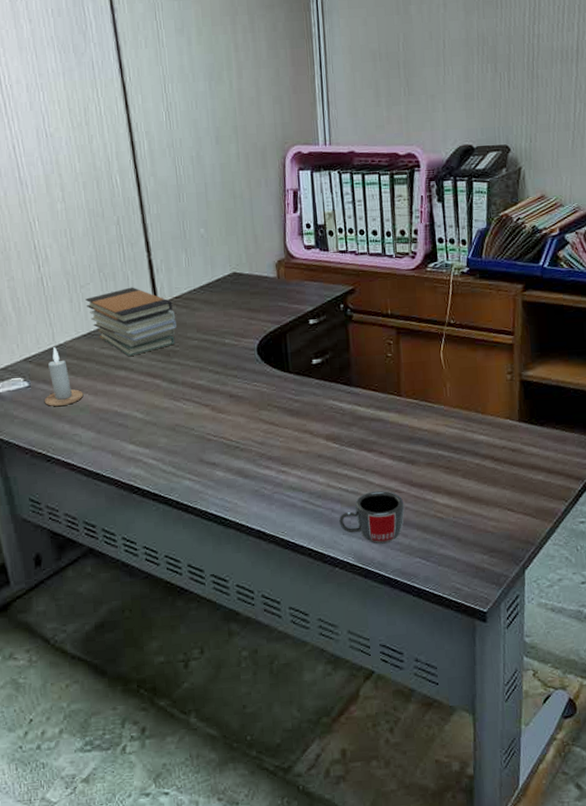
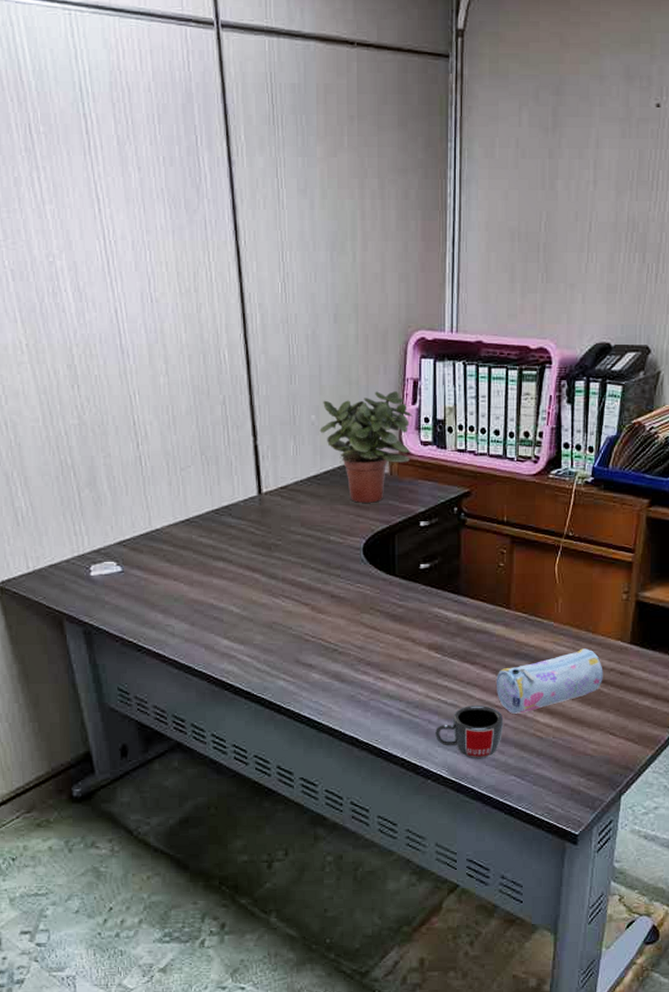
candle: present [44,347,84,406] -> none [137,532,179,594]
book stack: present [85,287,177,357] -> none [185,473,280,548]
potted plant: none [209,202,296,307] -> present [319,391,412,503]
pencil case: none [394,429,496,497] -> present [497,648,603,714]

